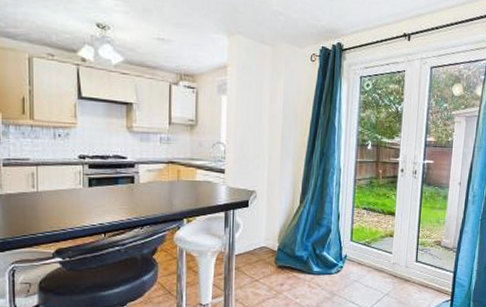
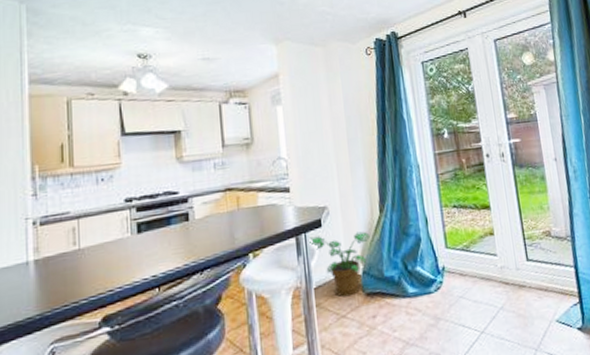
potted plant: none [236,214,289,266] -> present [309,231,370,298]

